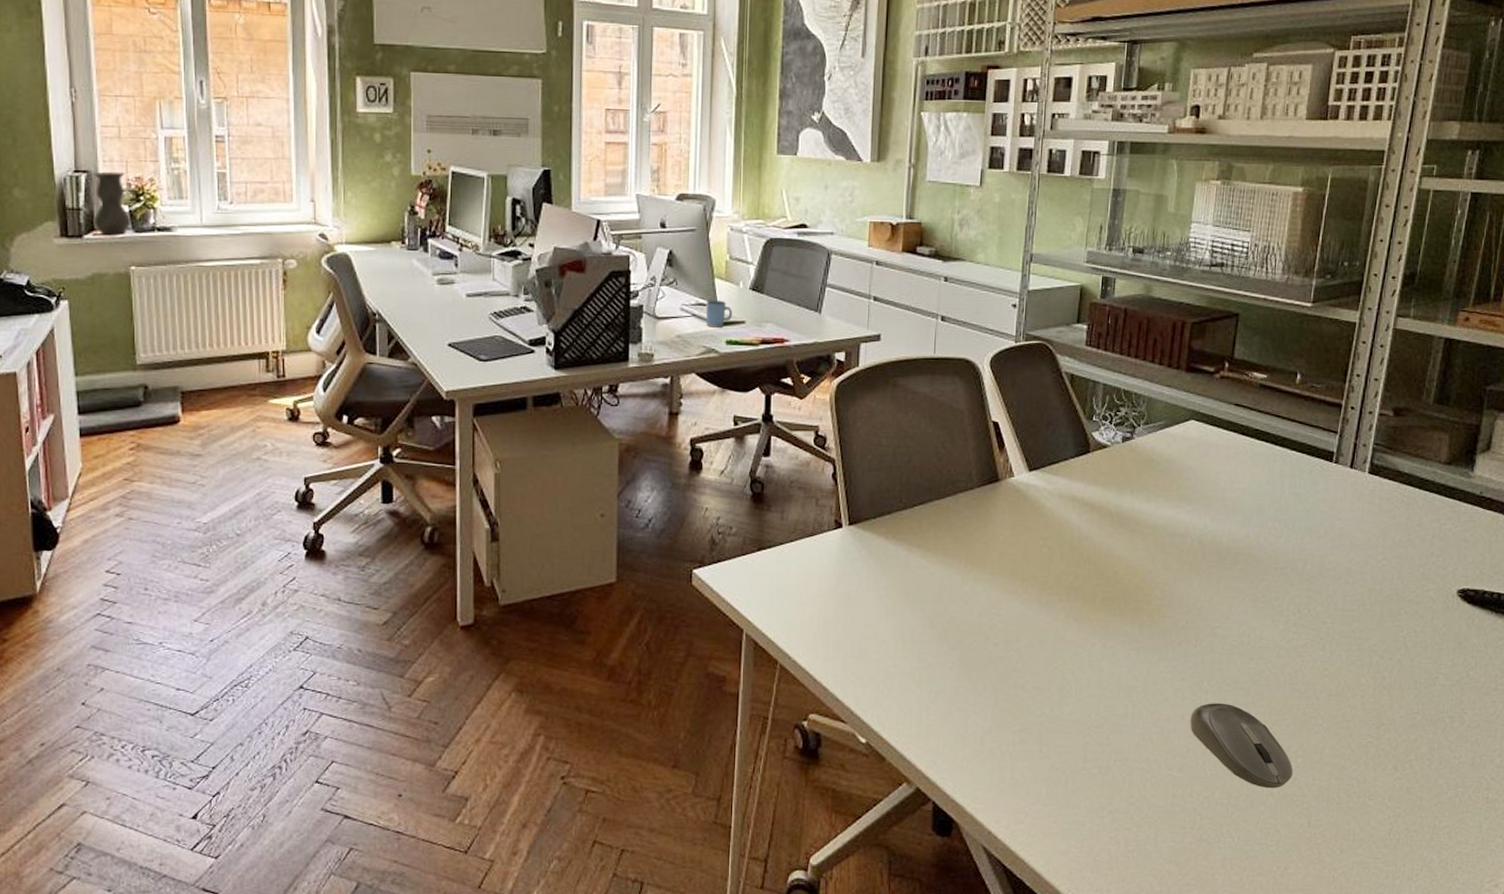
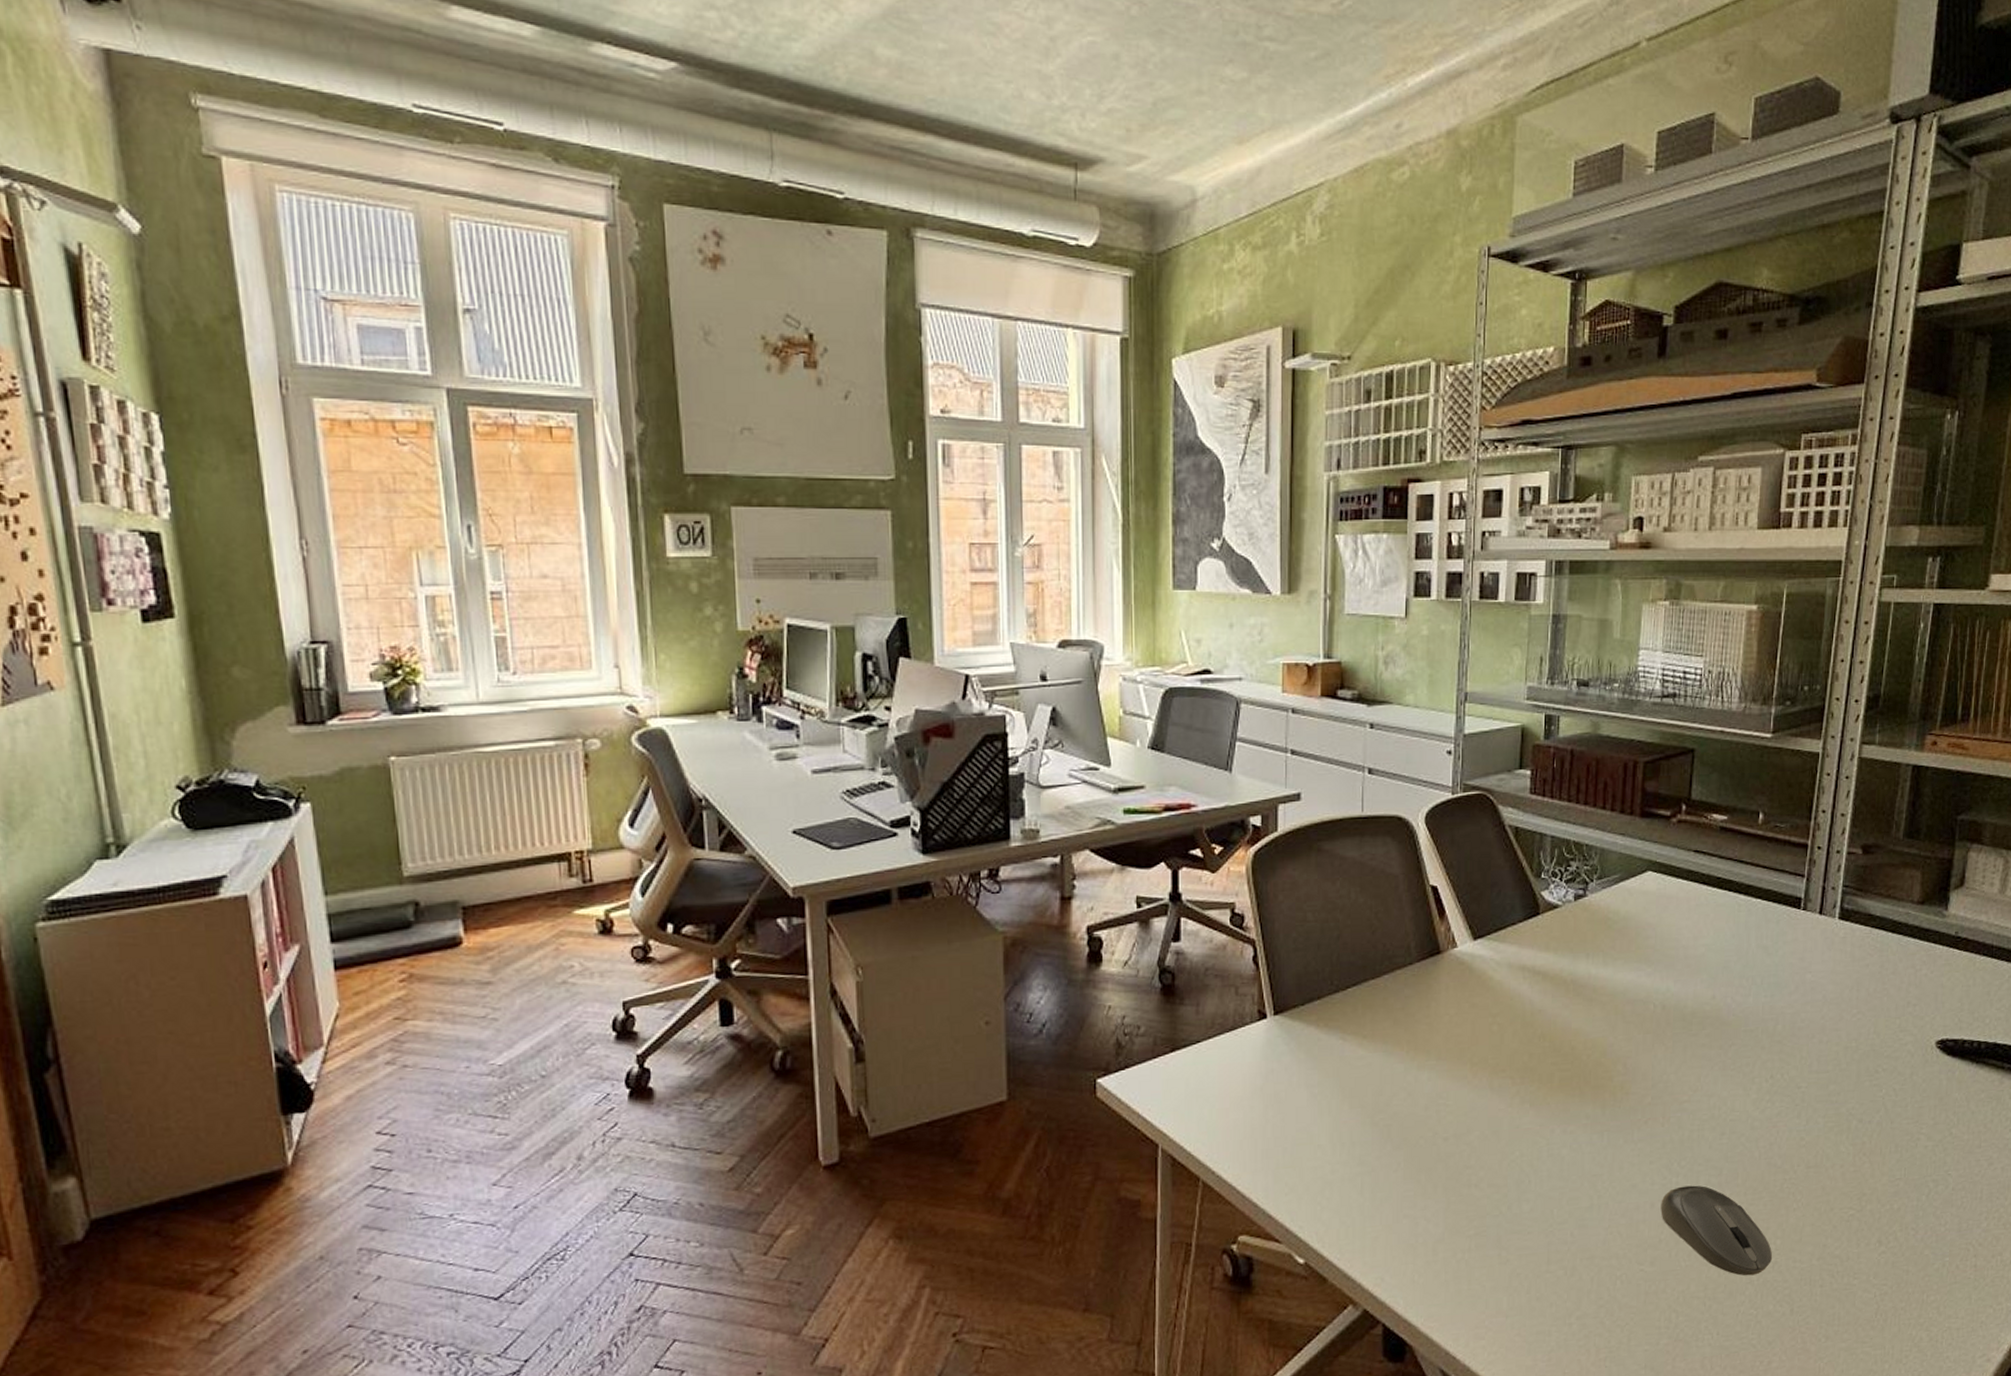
vase: present [92,171,131,236] -> none [334,641,388,721]
mug: present [705,300,733,328] -> none [1098,762,1130,795]

